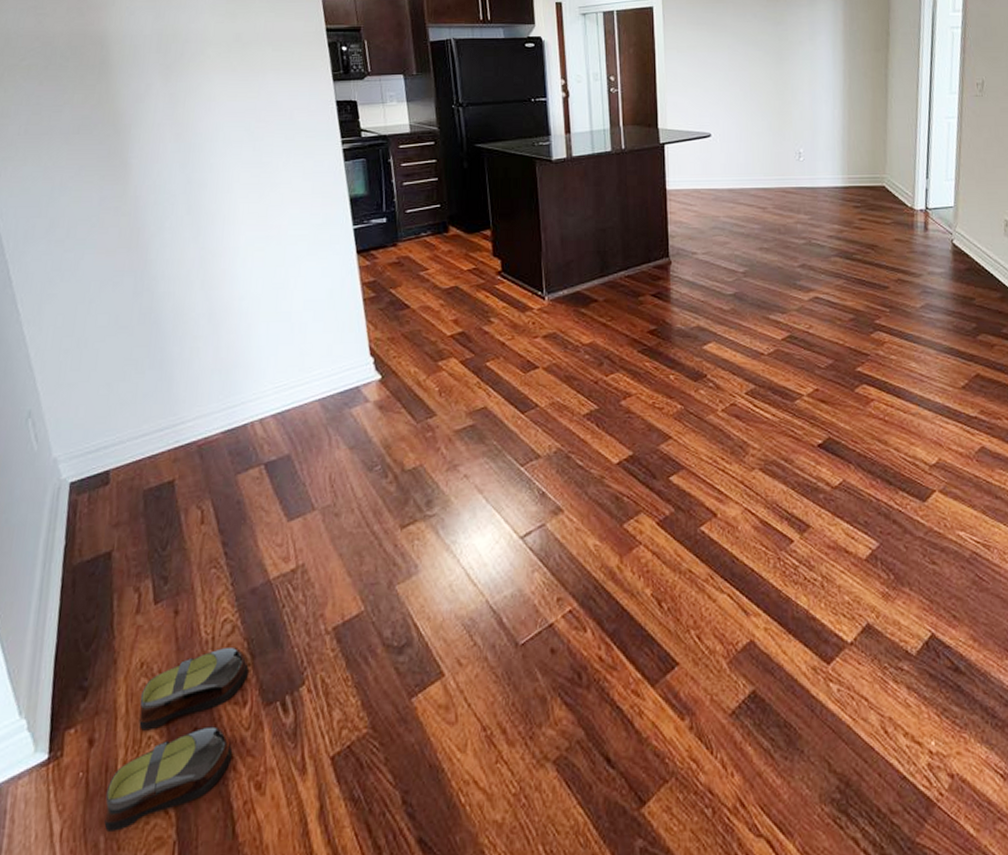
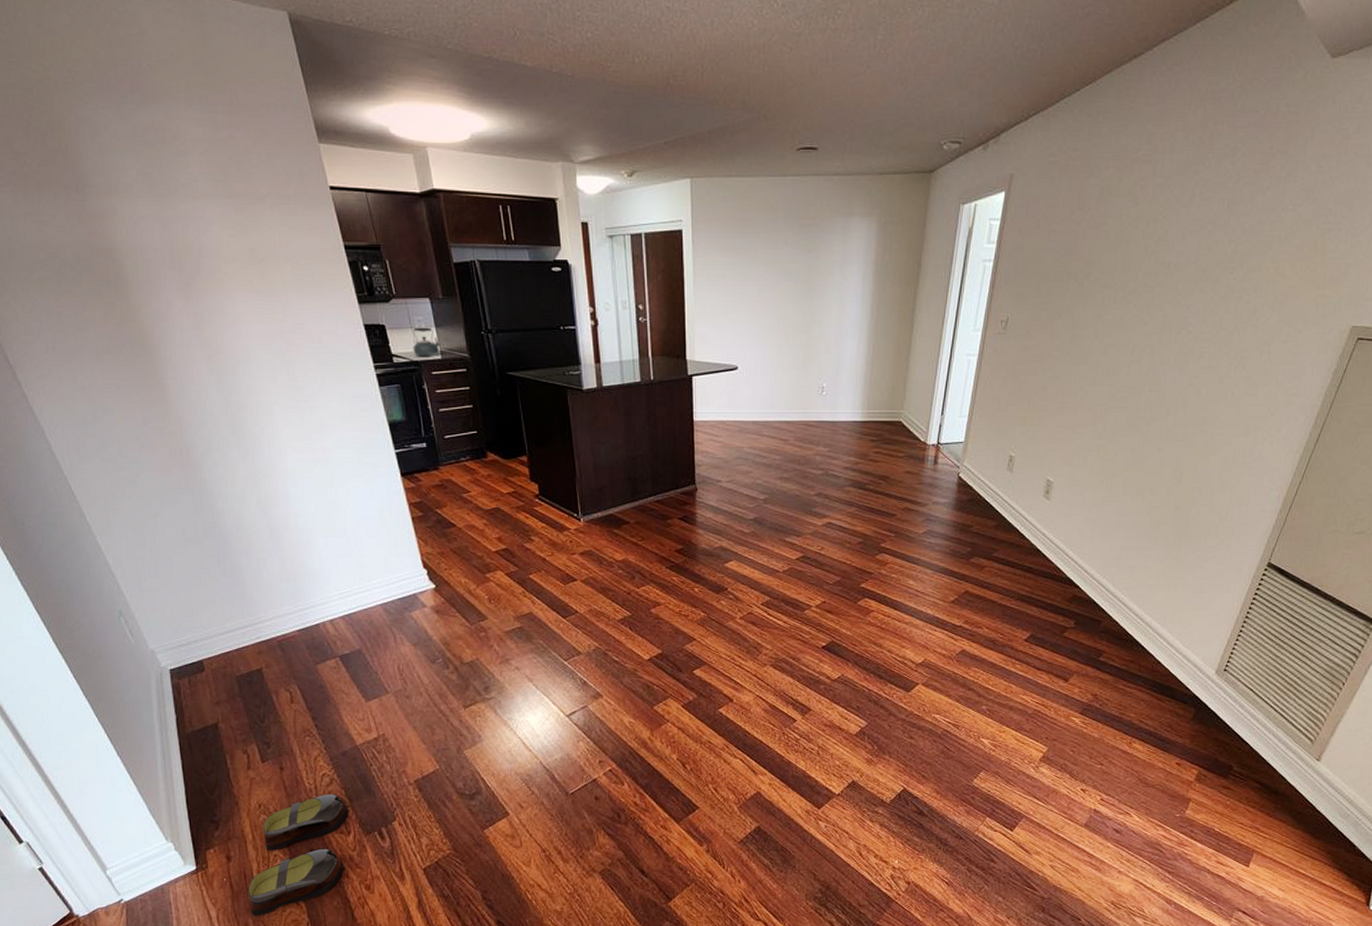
kettle: none [382,102,412,131] -> present [413,327,442,357]

